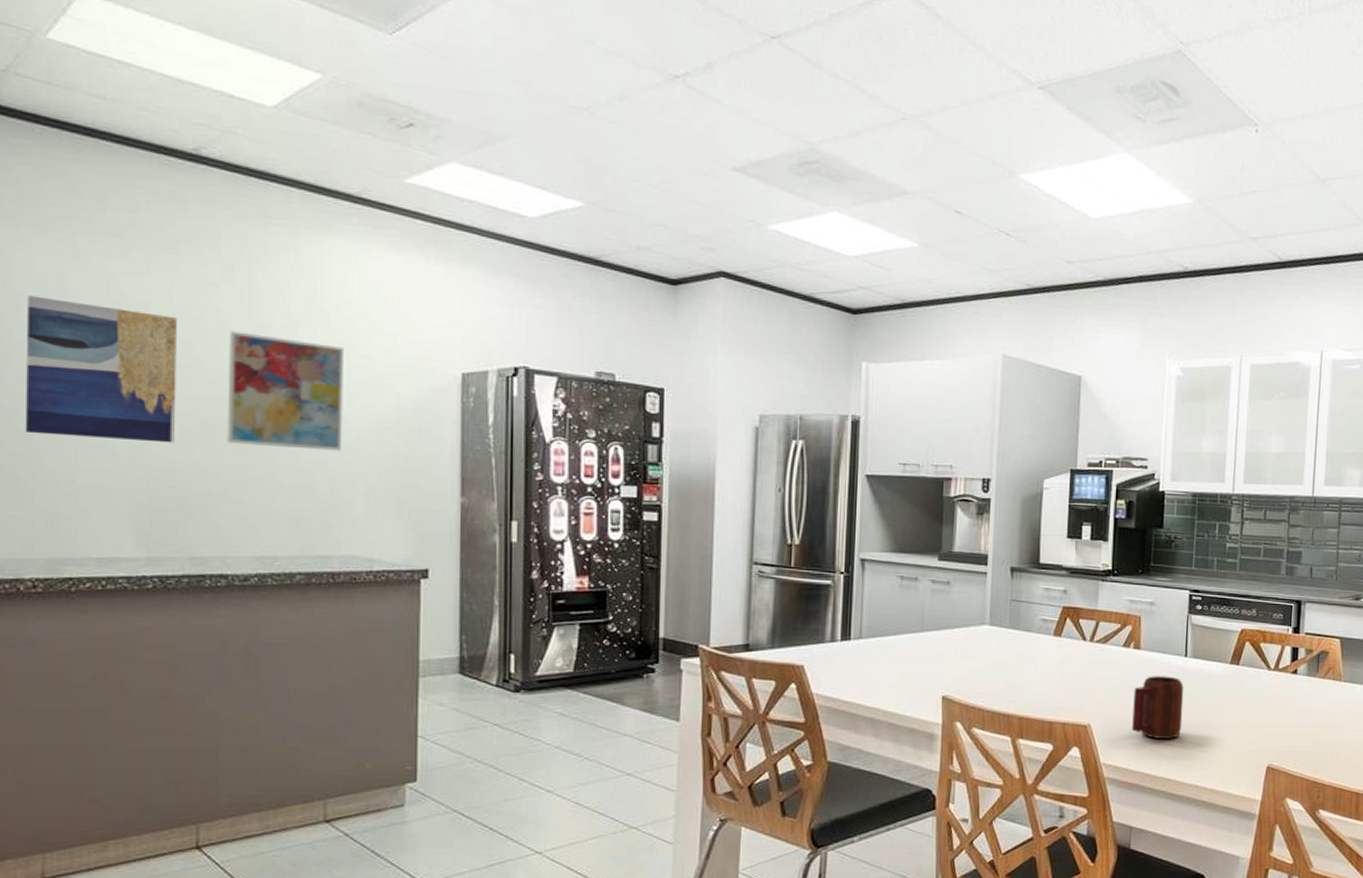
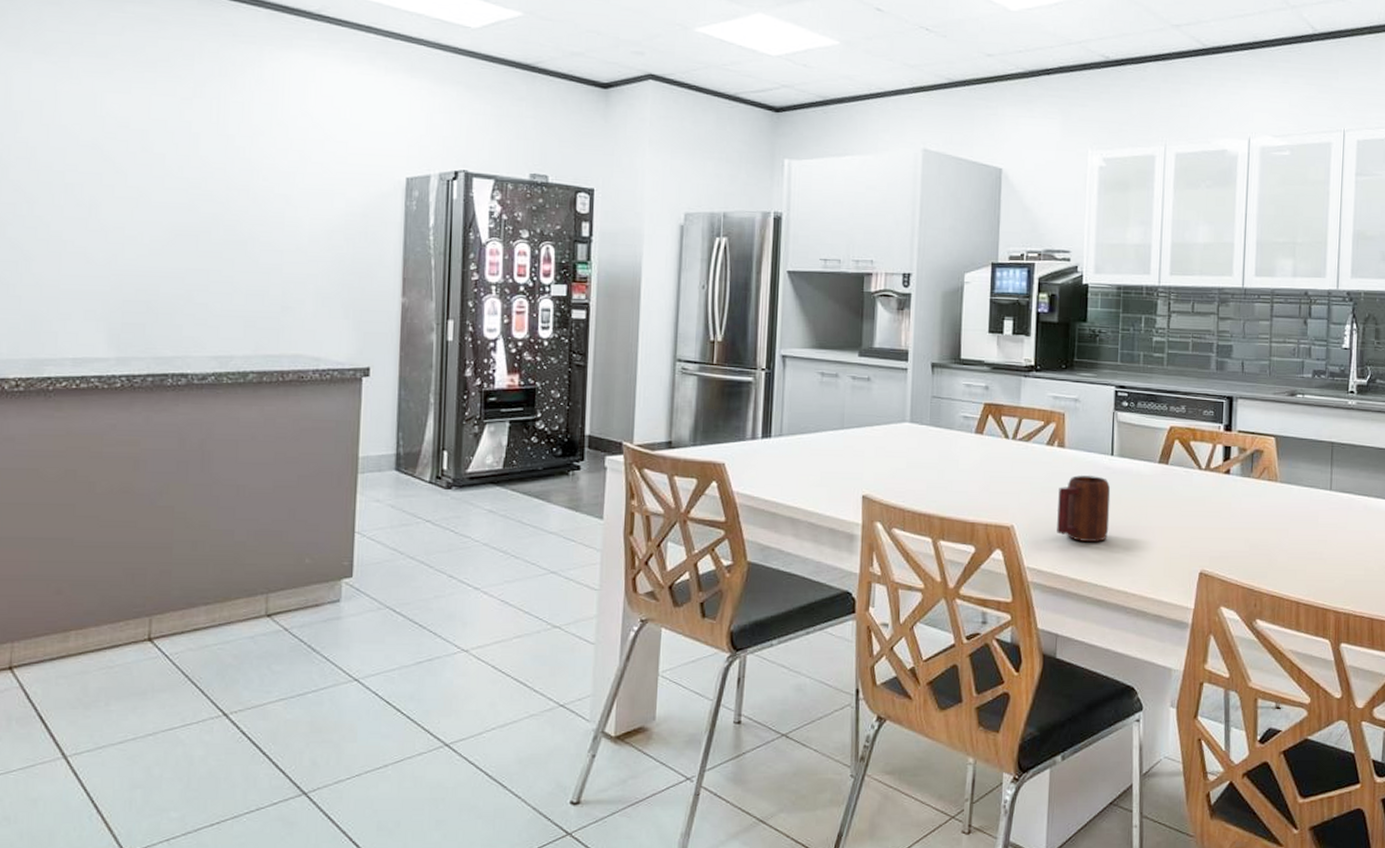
wall art: present [25,295,178,443] -> none [16,114,154,249]
wall art: present [227,331,343,451] -> none [192,142,300,255]

